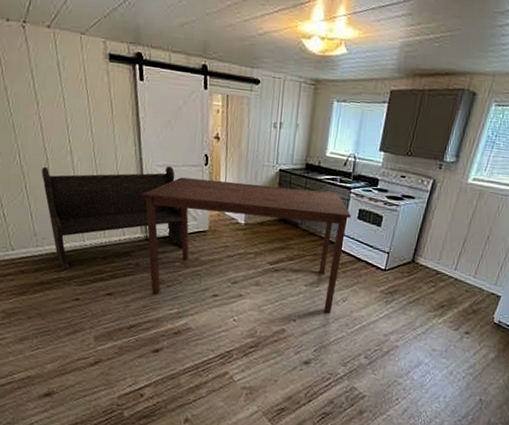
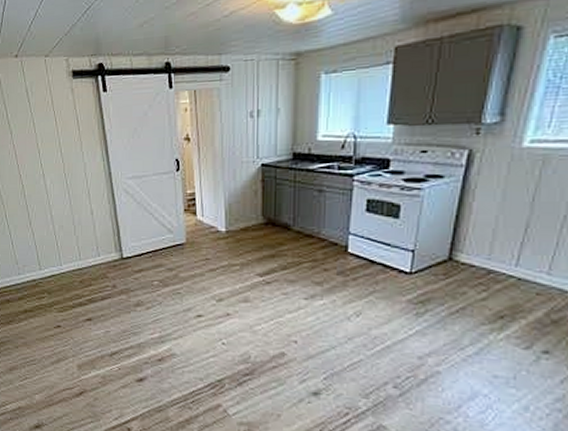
bench: present [42,166,183,270] -> none [19,177,160,296]
dining table: present [141,177,351,313] -> none [113,183,357,331]

